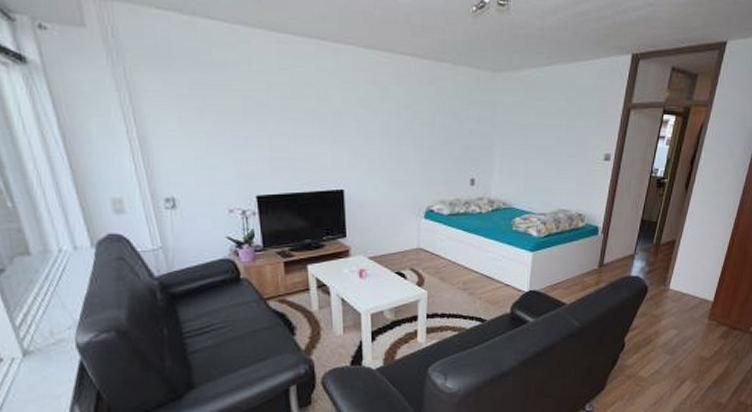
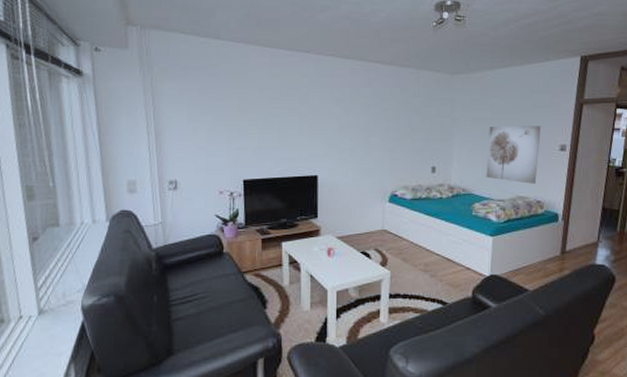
wall art: none [528,132,586,196] -> present [486,125,541,184]

